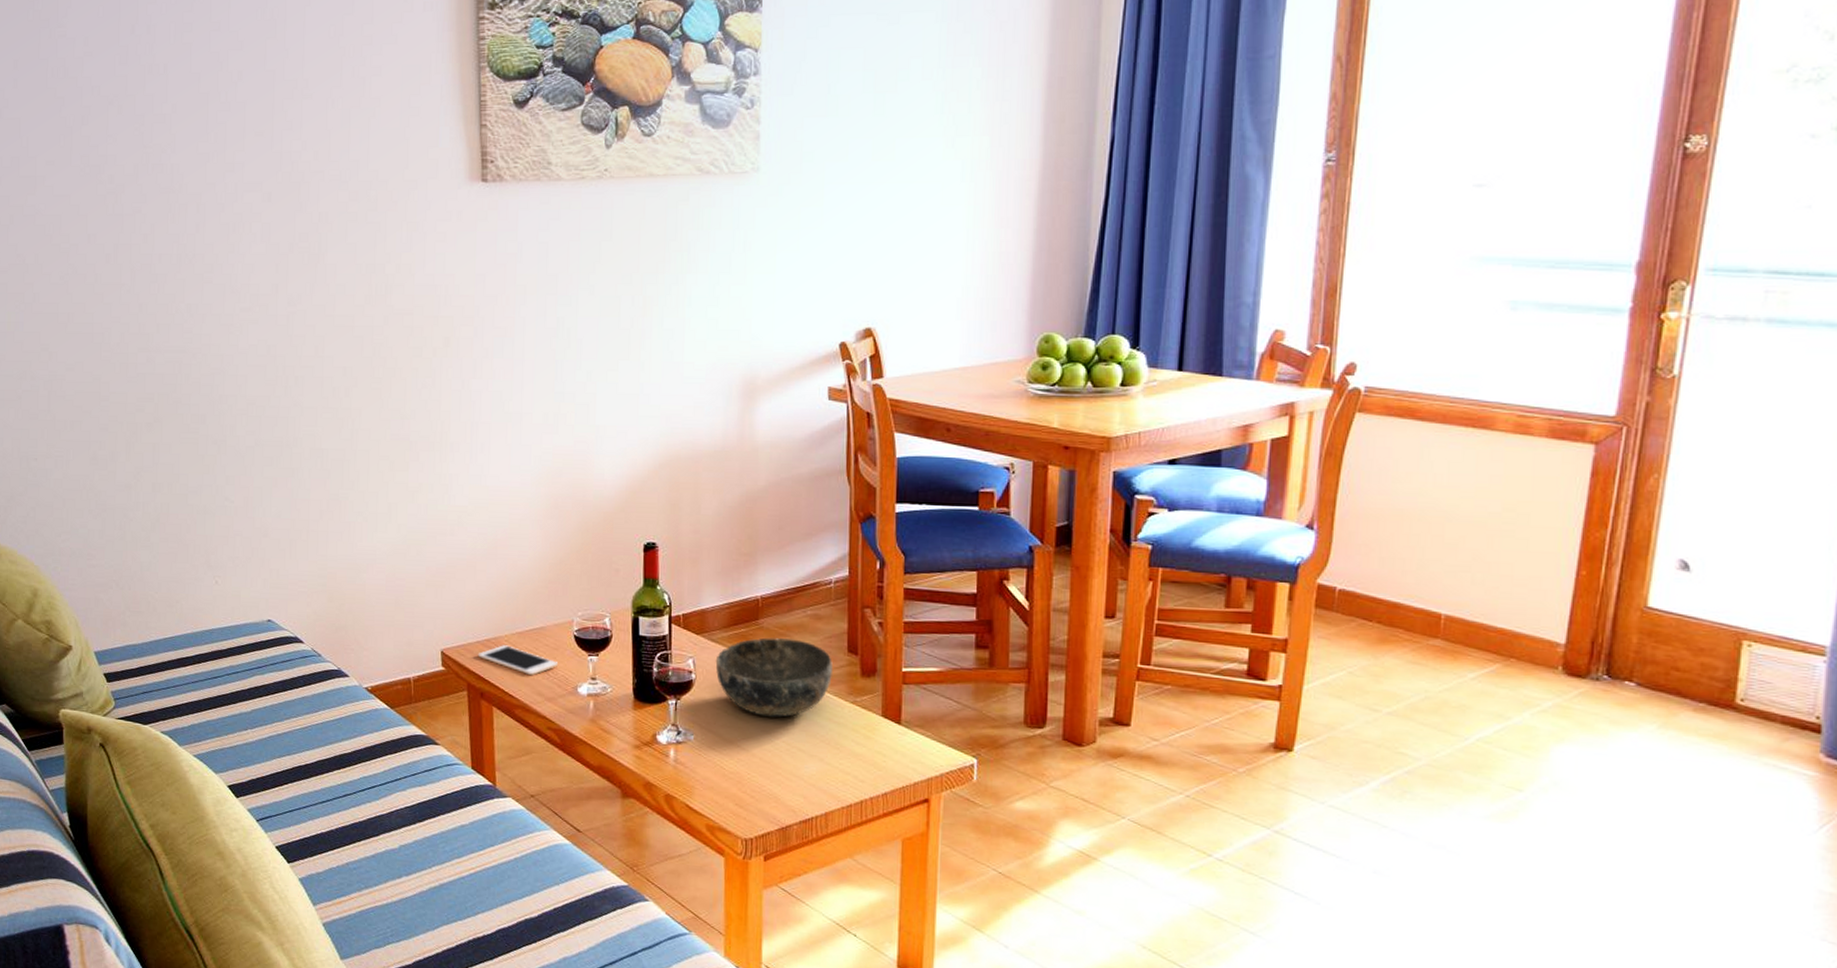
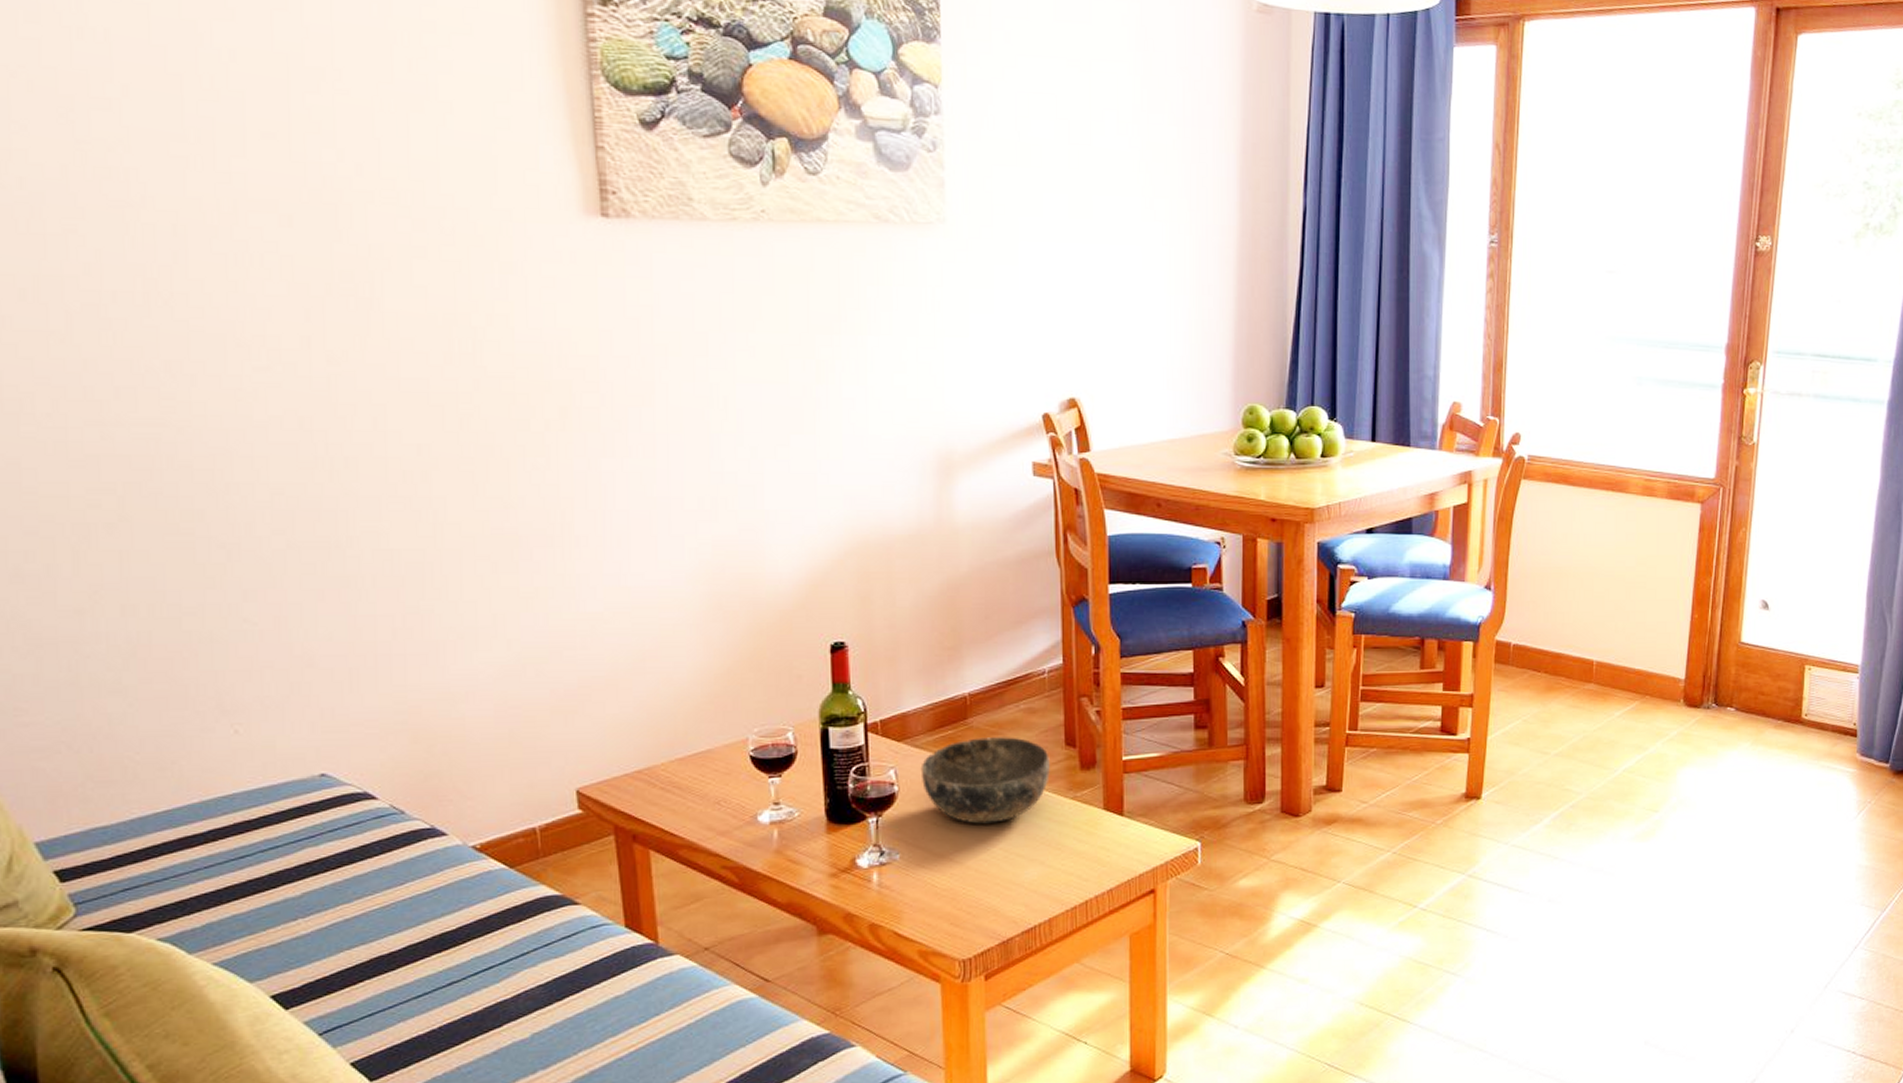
cell phone: present [477,645,559,676] -> none [626,775,732,809]

